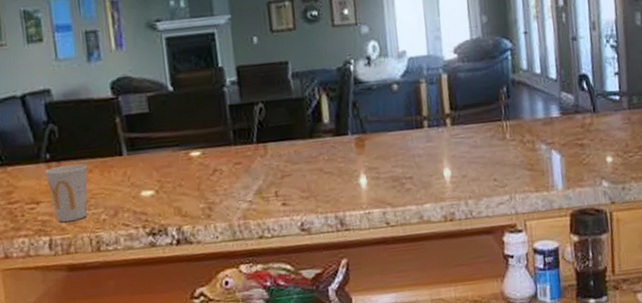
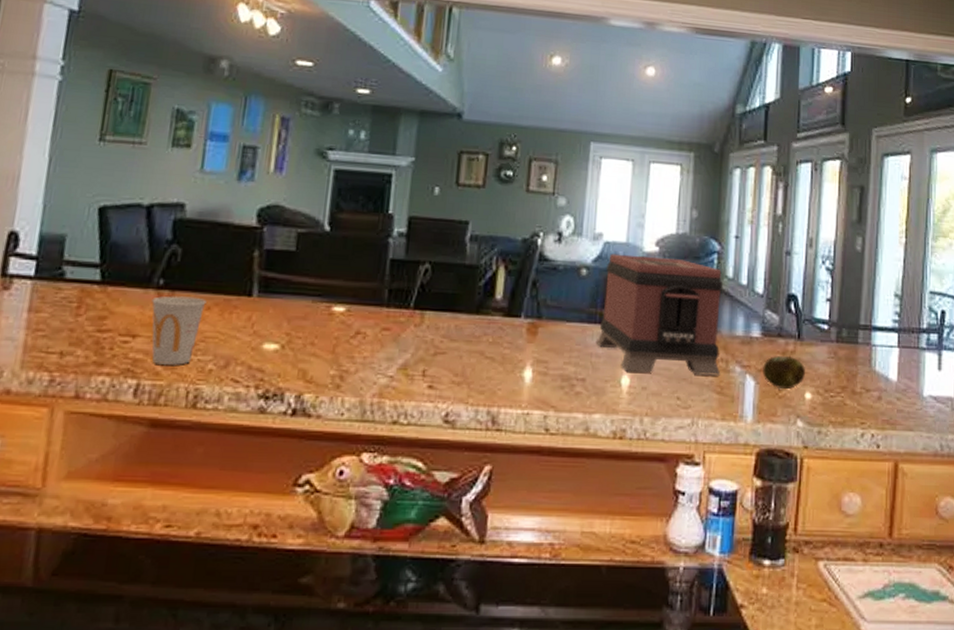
toaster: none [413,61,530,165] -> present [597,253,724,376]
fruit: none [565,128,604,158] -> present [763,356,805,390]

